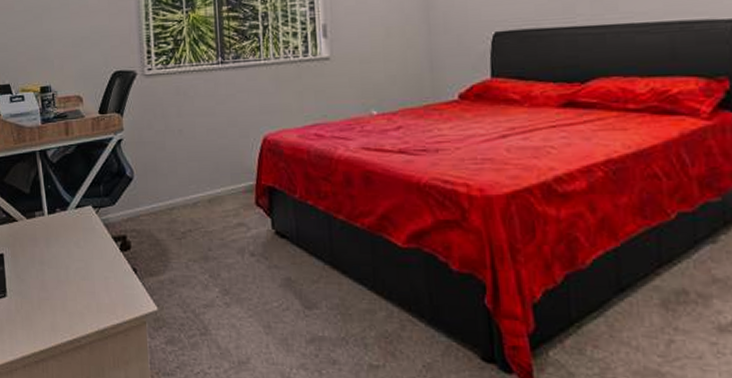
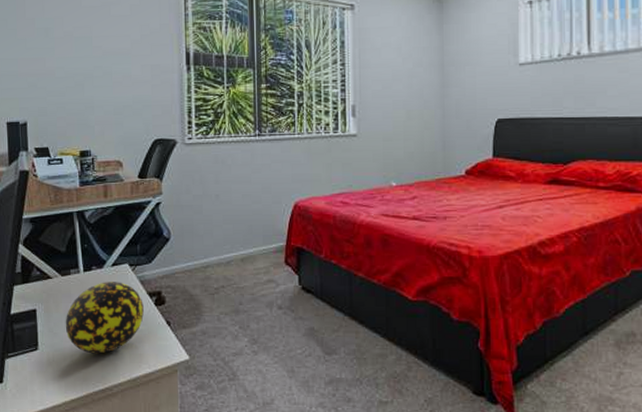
decorative ball: none [31,225,109,303] -> present [65,282,144,354]

